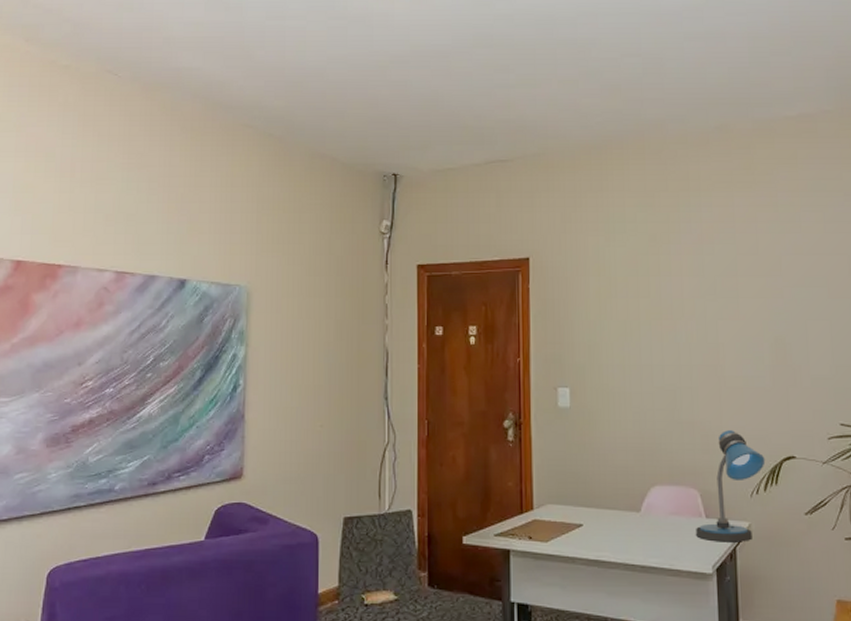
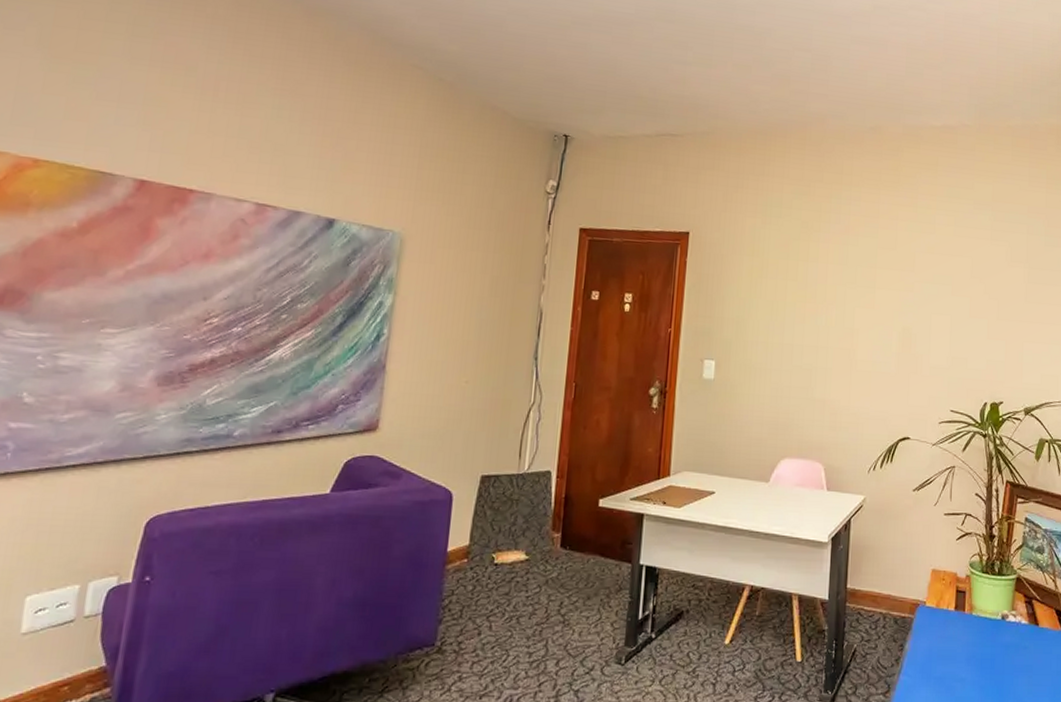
desk lamp: present [696,430,766,542] -> none [817,410,884,514]

